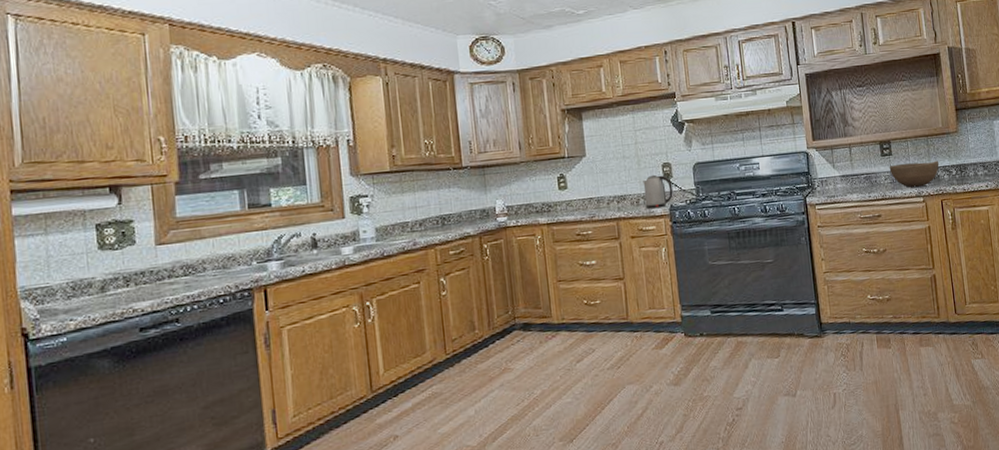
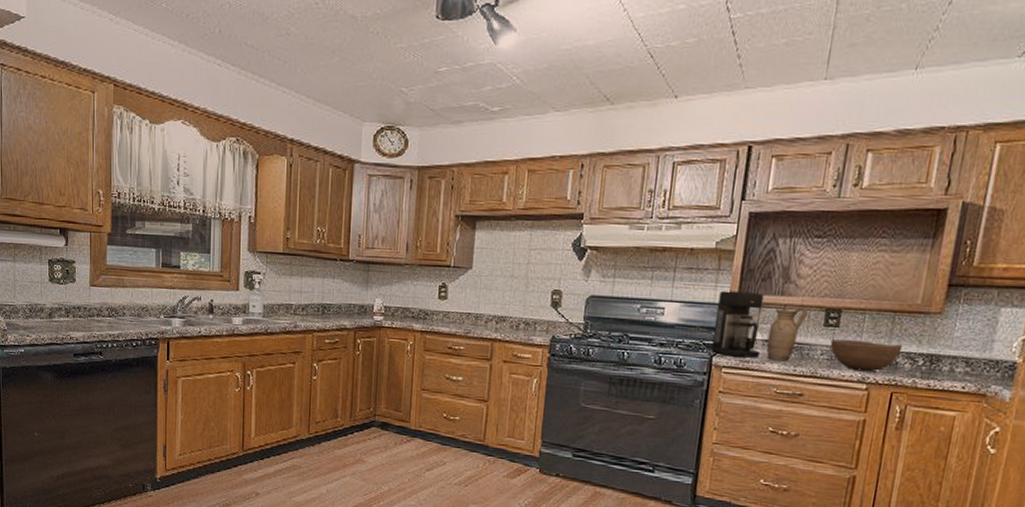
kettle: present [643,174,673,209] -> none [525,300,559,336]
coffee maker: none [799,137,841,195] -> present [710,290,764,358]
ceramic jug: none [842,142,868,192] -> present [766,306,809,362]

